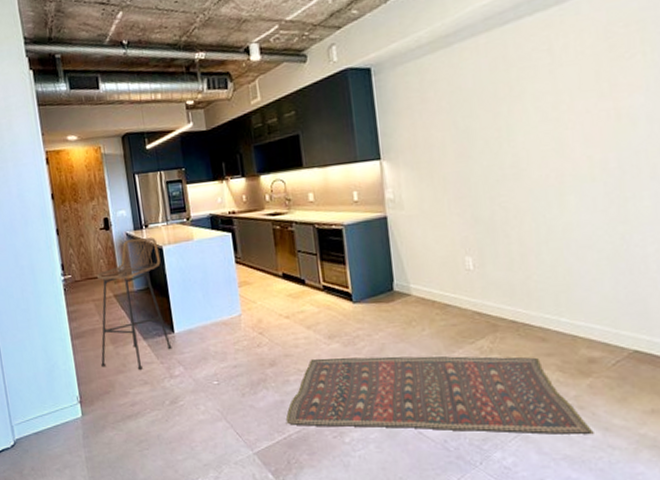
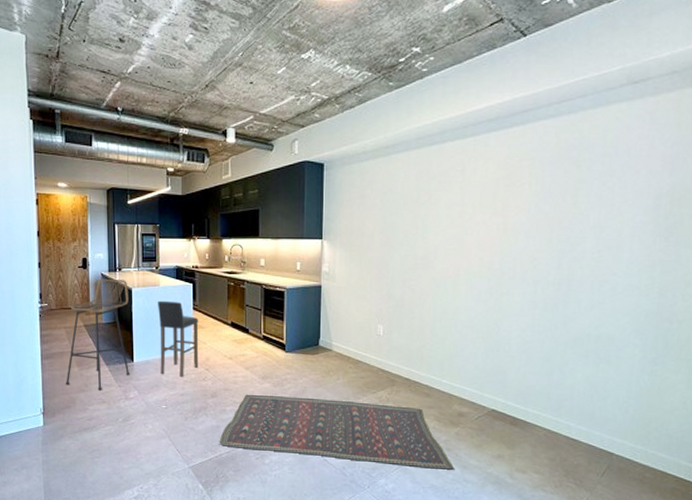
bar stool: none [193,256,251,345] -> present [157,300,199,377]

